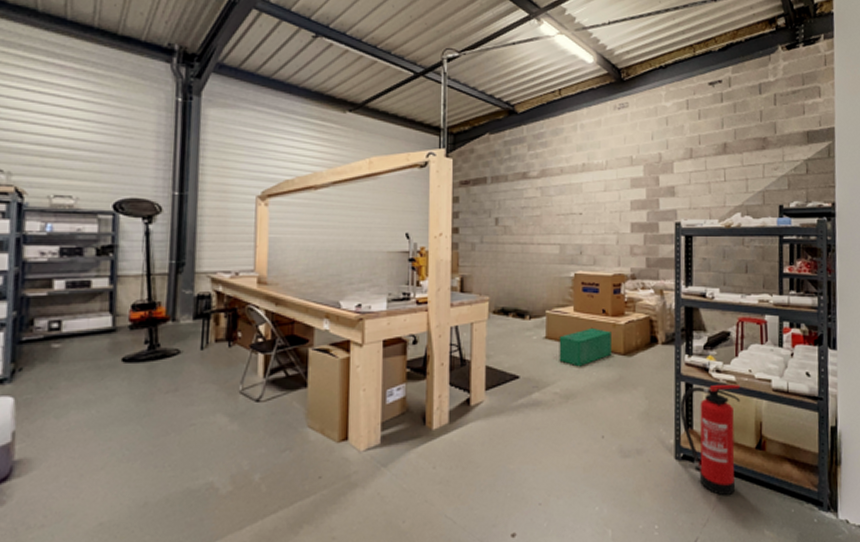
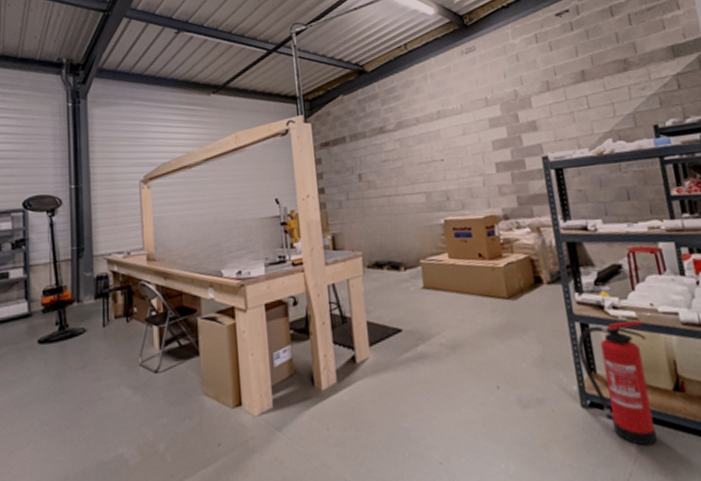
storage bin: present [559,327,612,367] -> none [437,273,495,315]

